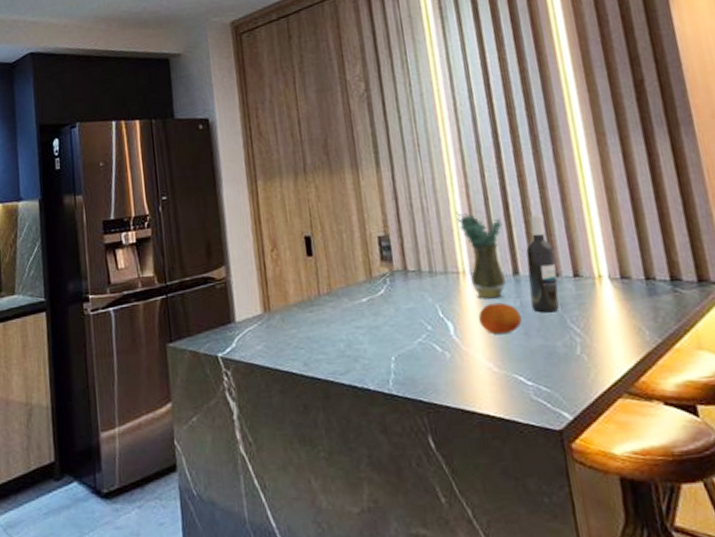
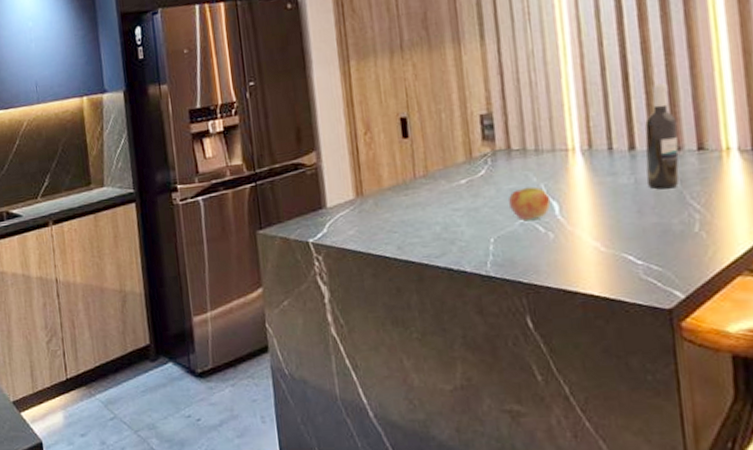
apple: none [406,307,446,339] -> present [508,186,551,220]
vase: present [456,211,506,299] -> none [568,84,620,176]
fruit: present [478,302,522,334] -> none [587,180,635,213]

